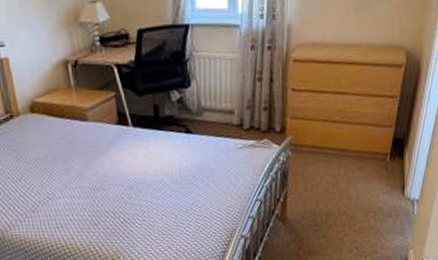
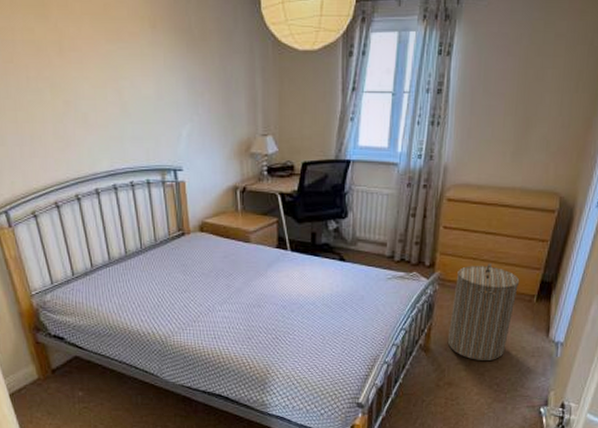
laundry hamper: none [304,123,372,226] -> present [447,262,520,360]

